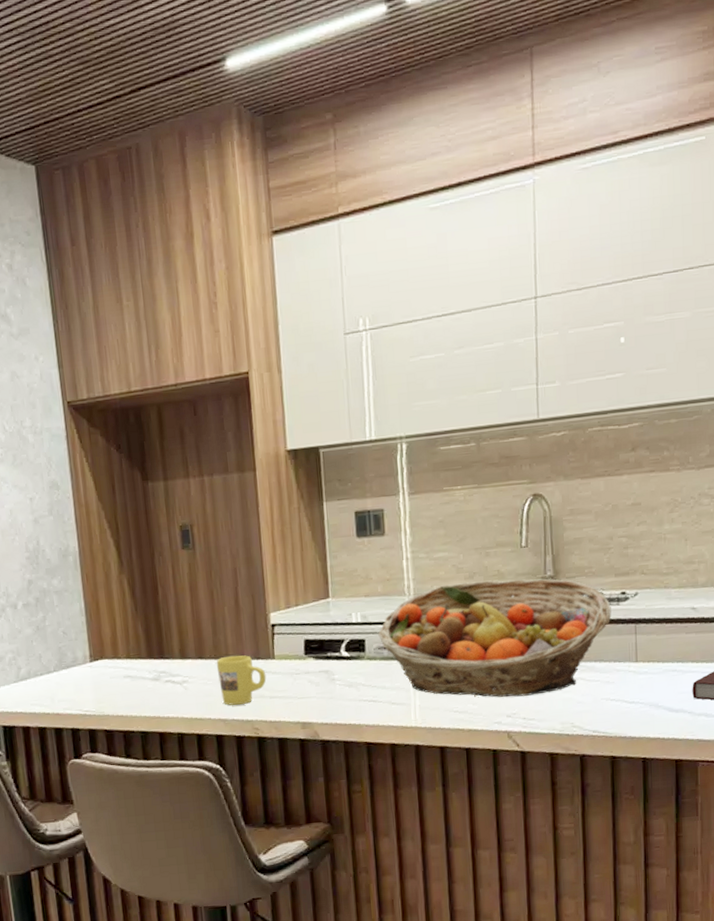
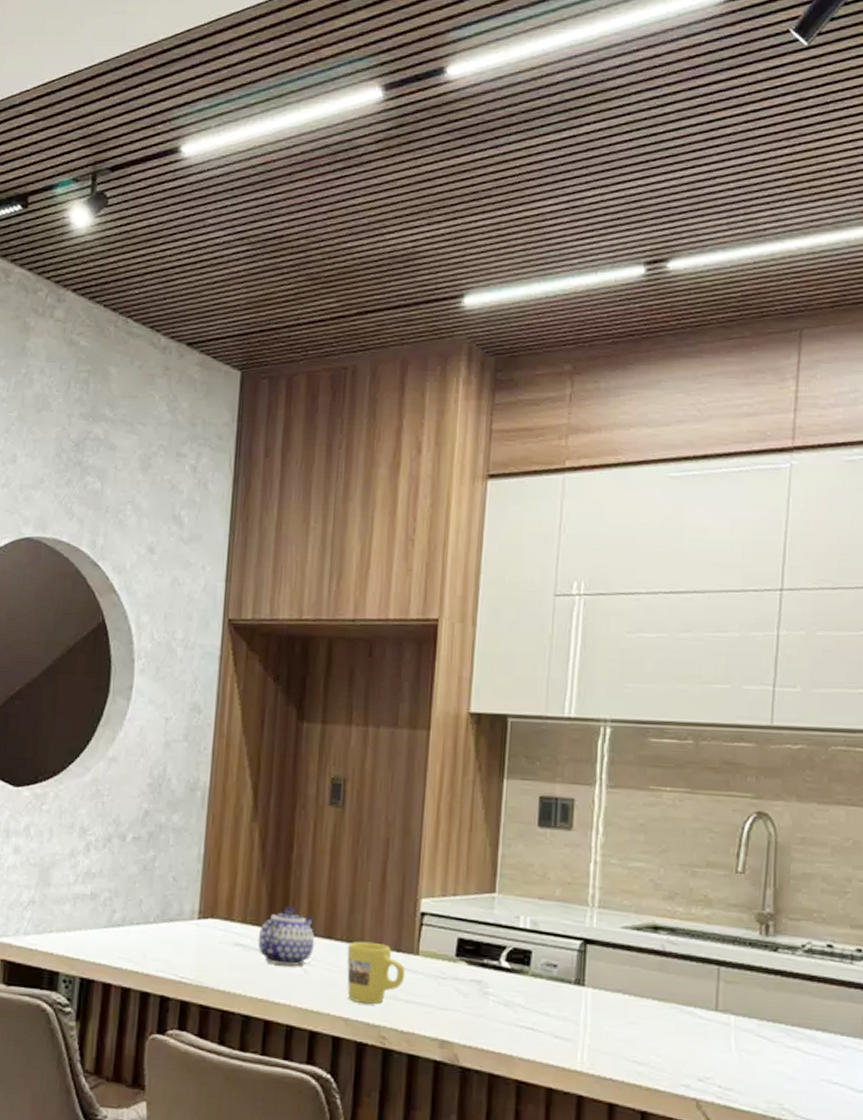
teapot: none [142,639,190,687] -> present [257,907,315,966]
fruit basket: present [378,578,612,697] -> none [549,902,843,1059]

